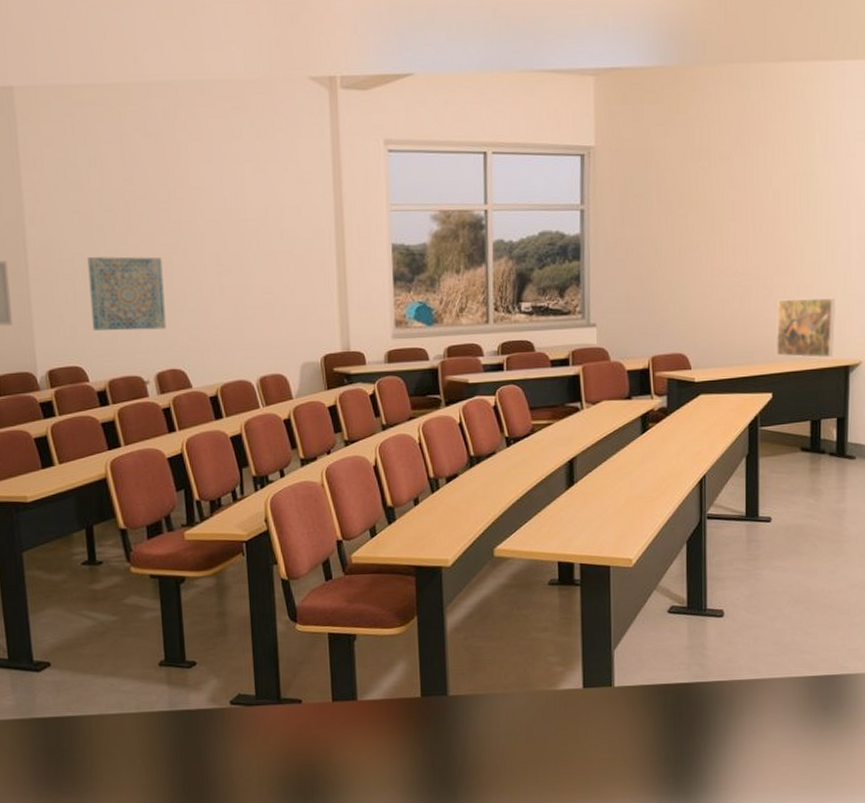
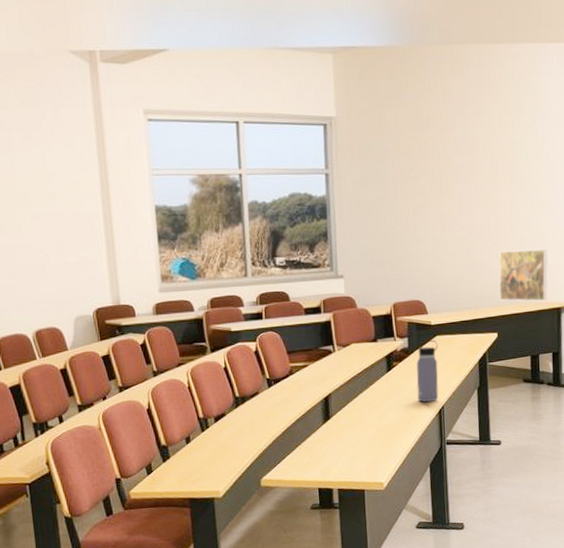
water bottle: none [675,398,701,470] -> present [416,339,439,402]

